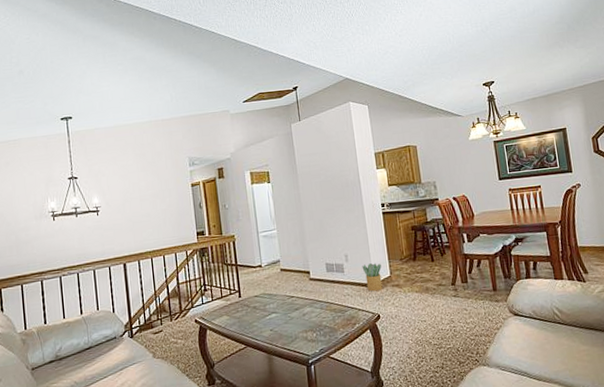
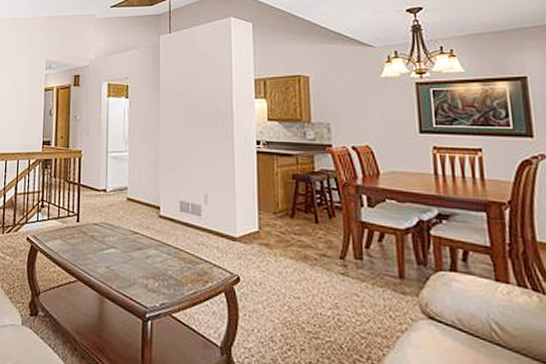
potted plant: present [362,263,383,292] -> none [224,210,248,247]

